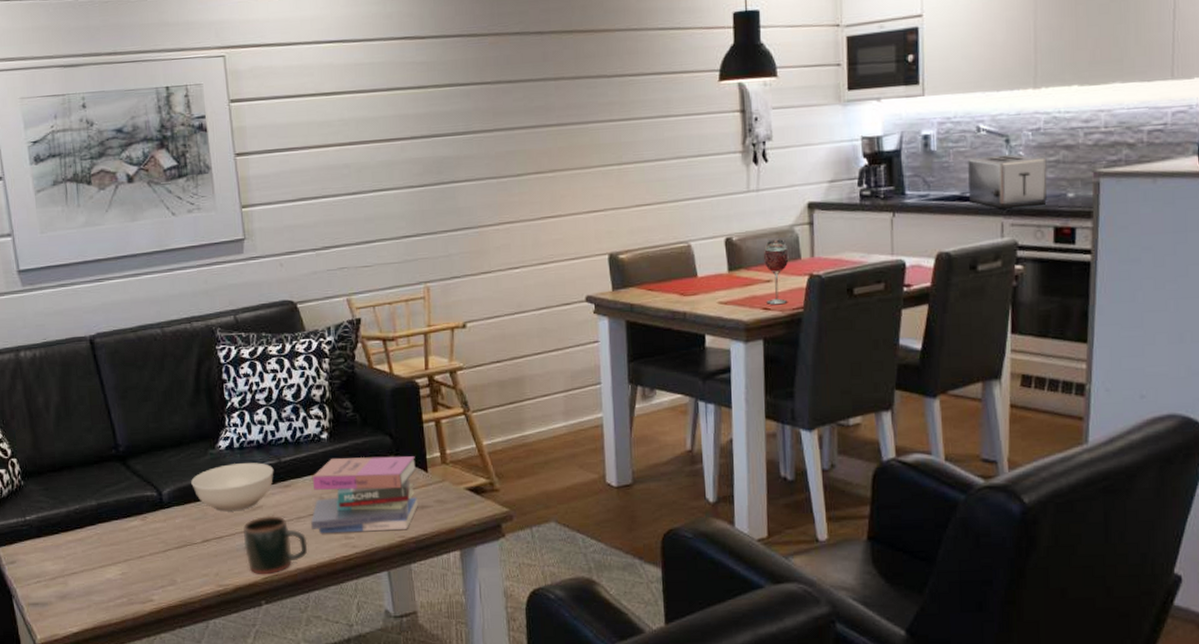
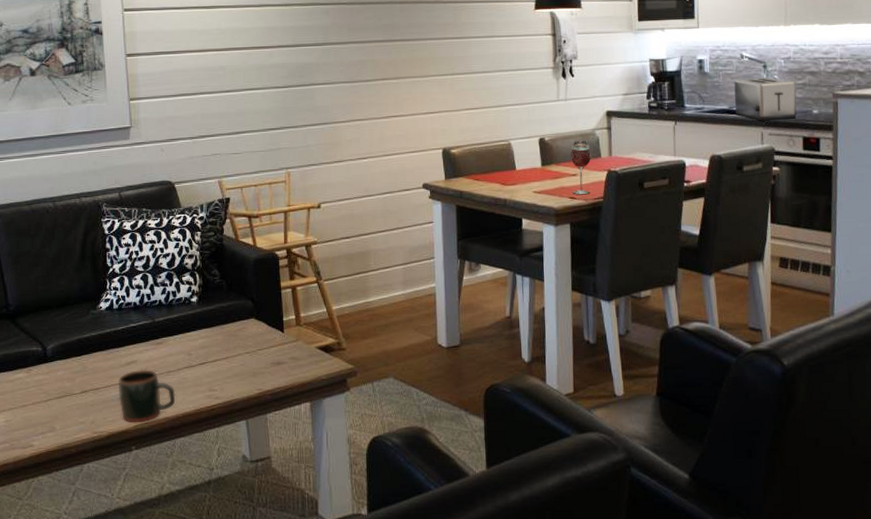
bowl: present [191,462,274,512] -> none [73,322,148,366]
books: present [311,456,418,534] -> none [179,318,275,386]

